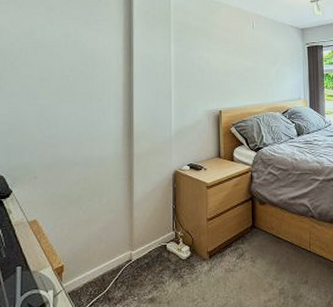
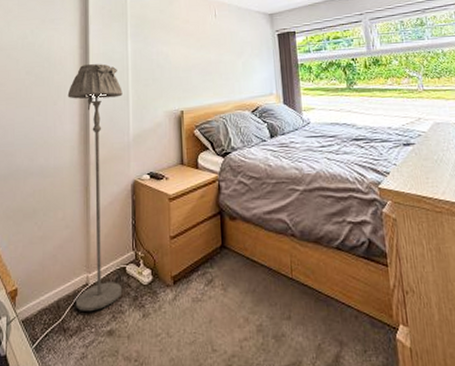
floor lamp: none [112,64,165,283] -> present [67,63,123,311]

